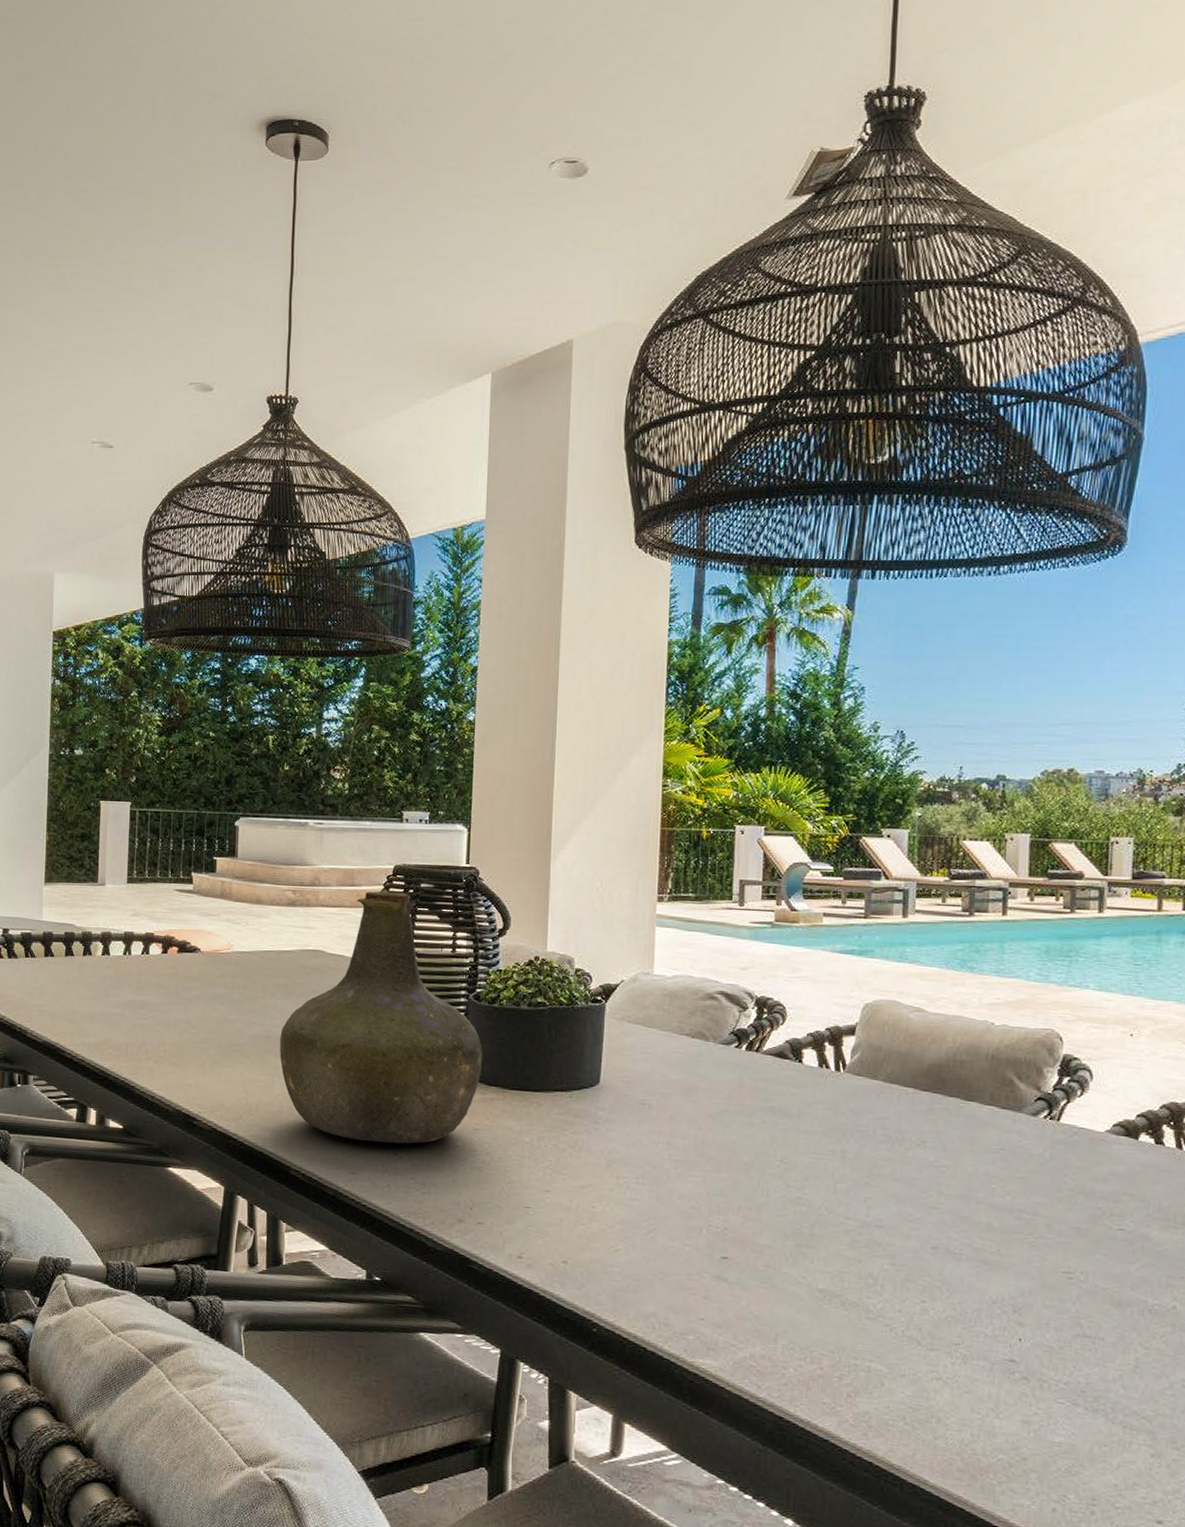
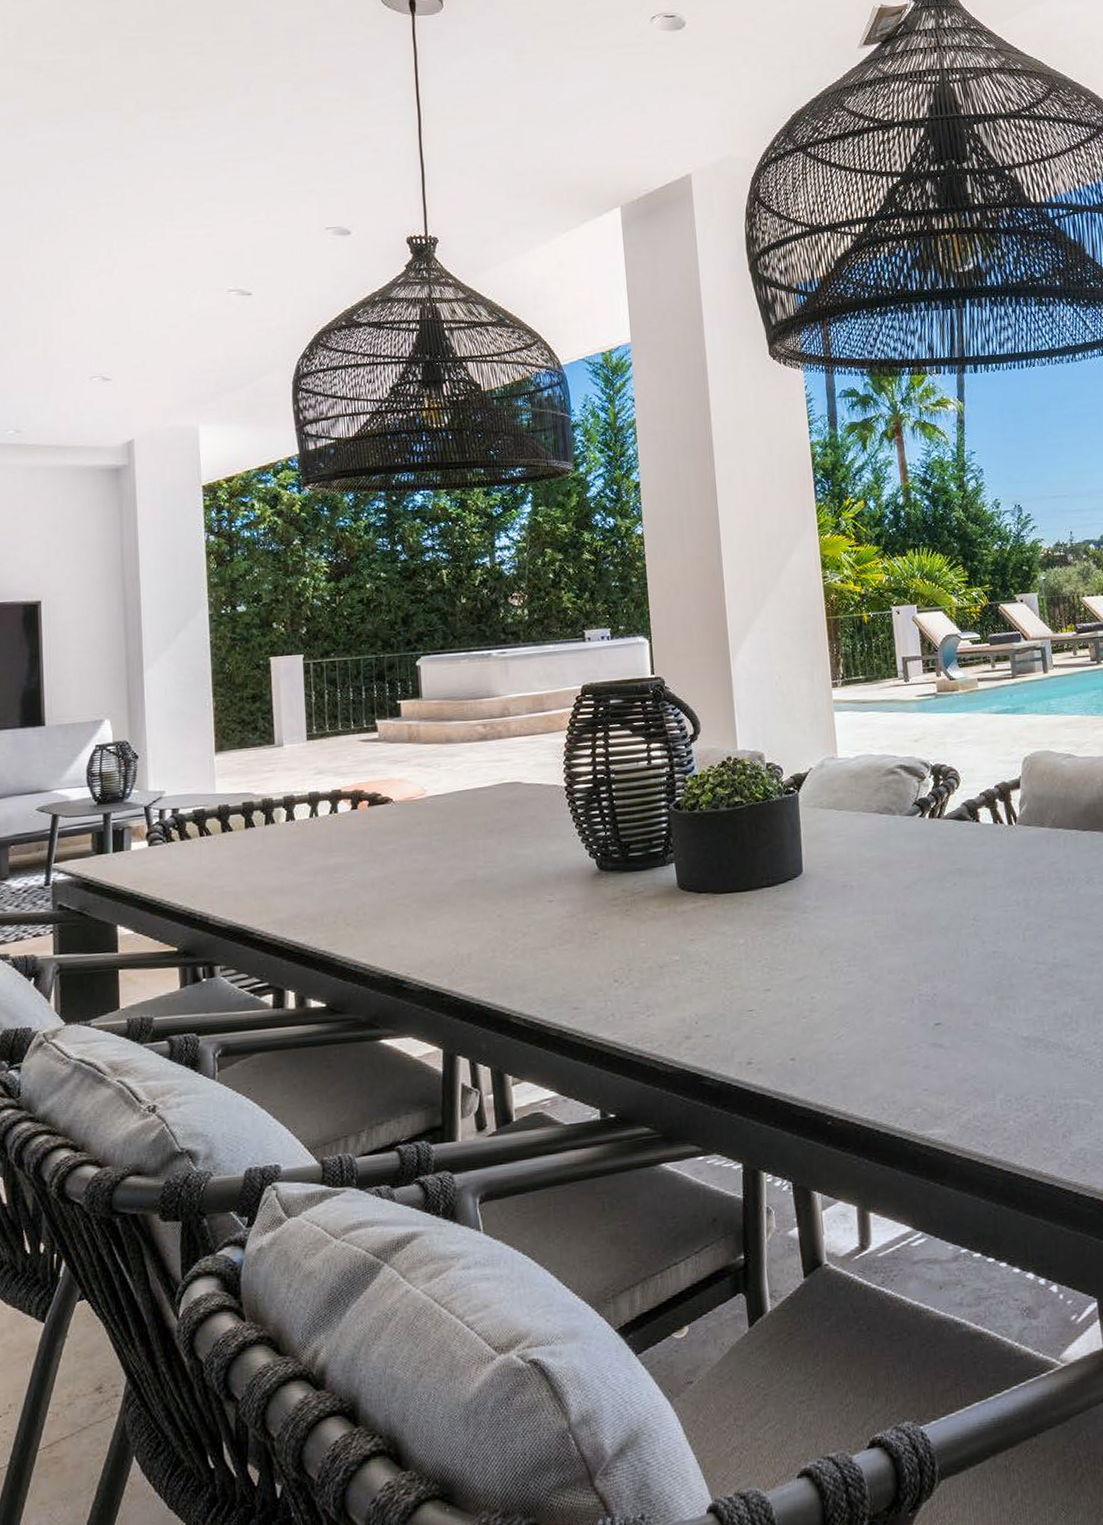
bottle: present [279,890,482,1144] -> none [485,712,690,973]

